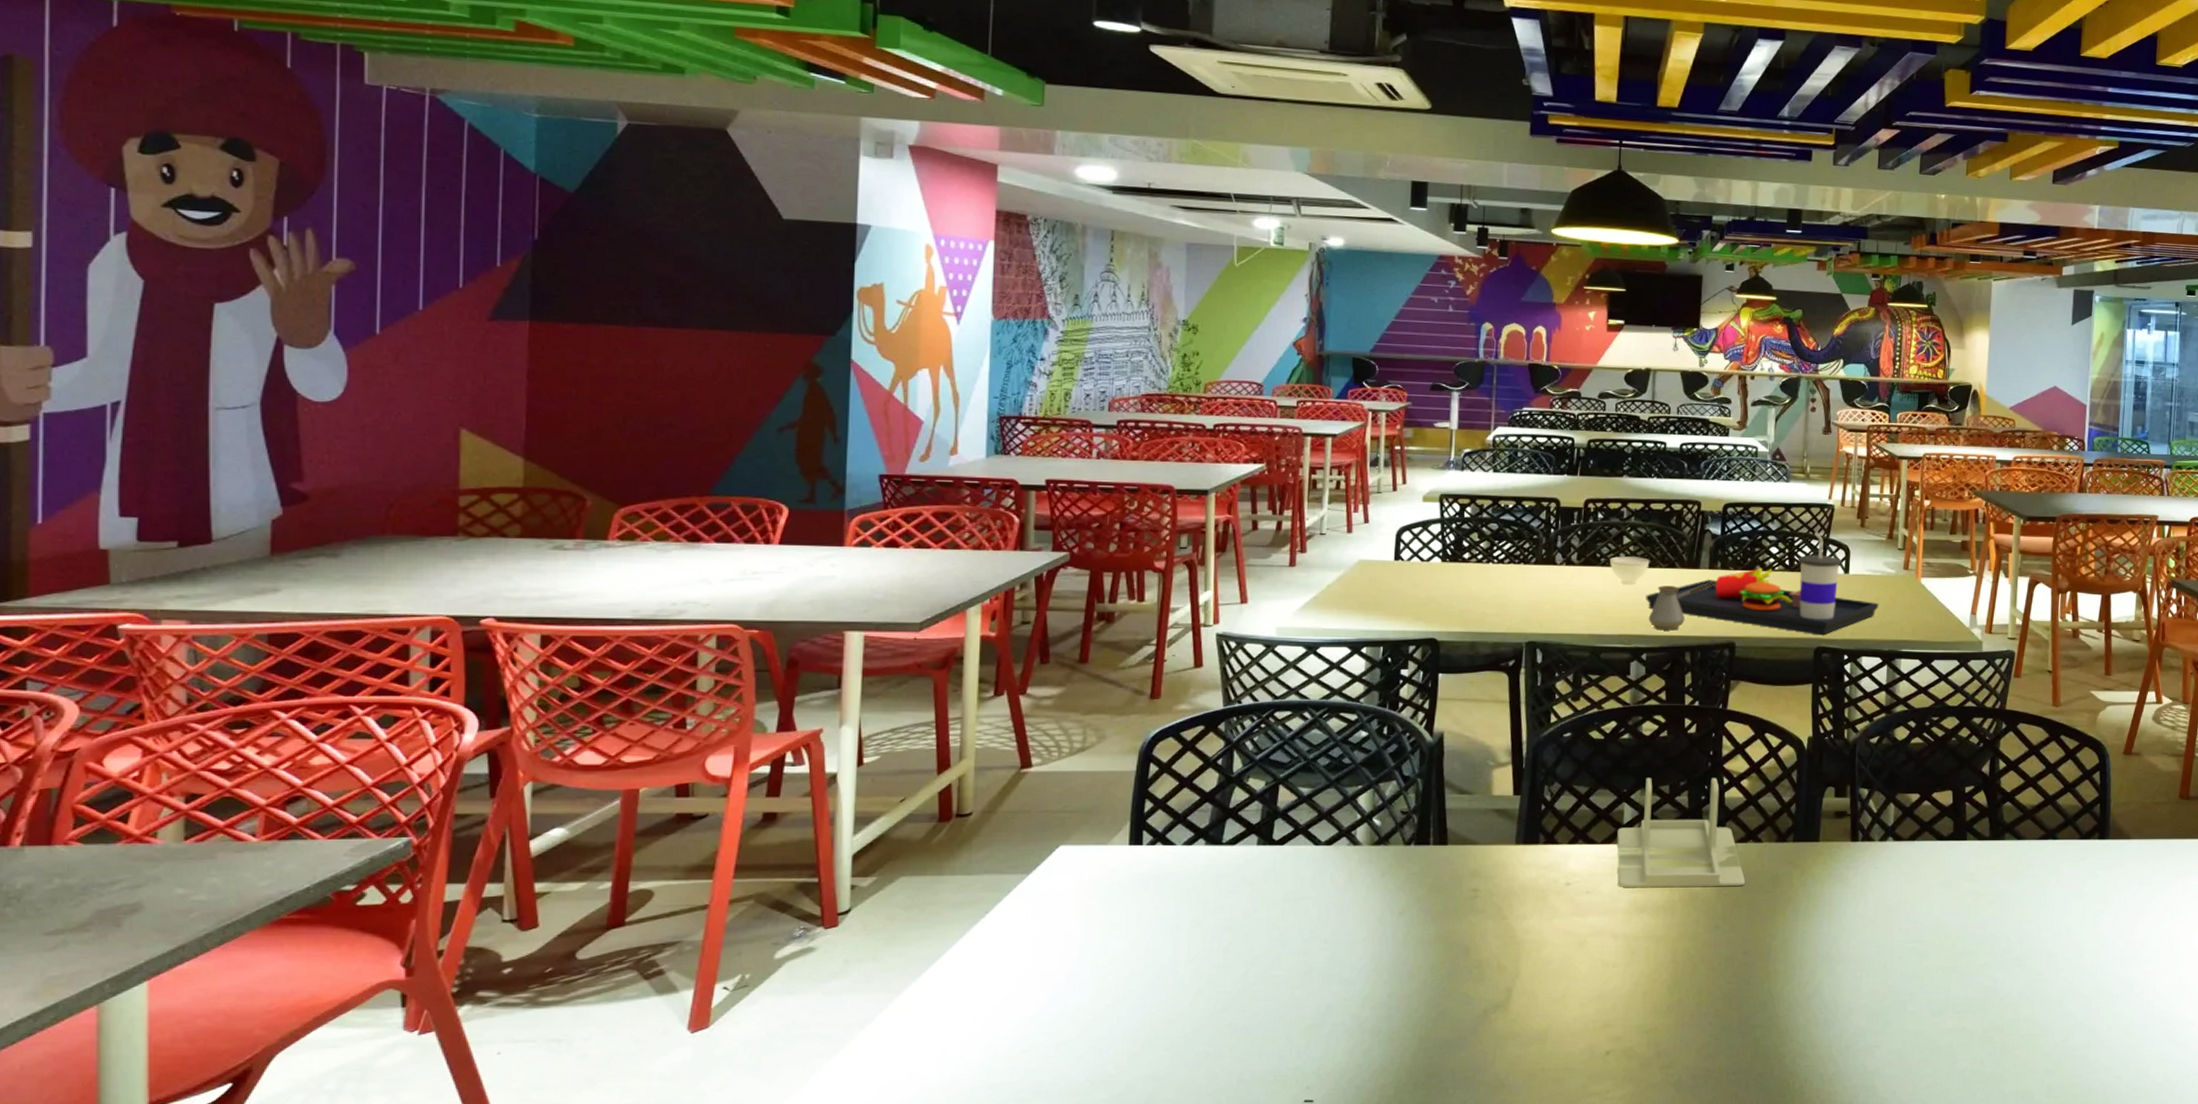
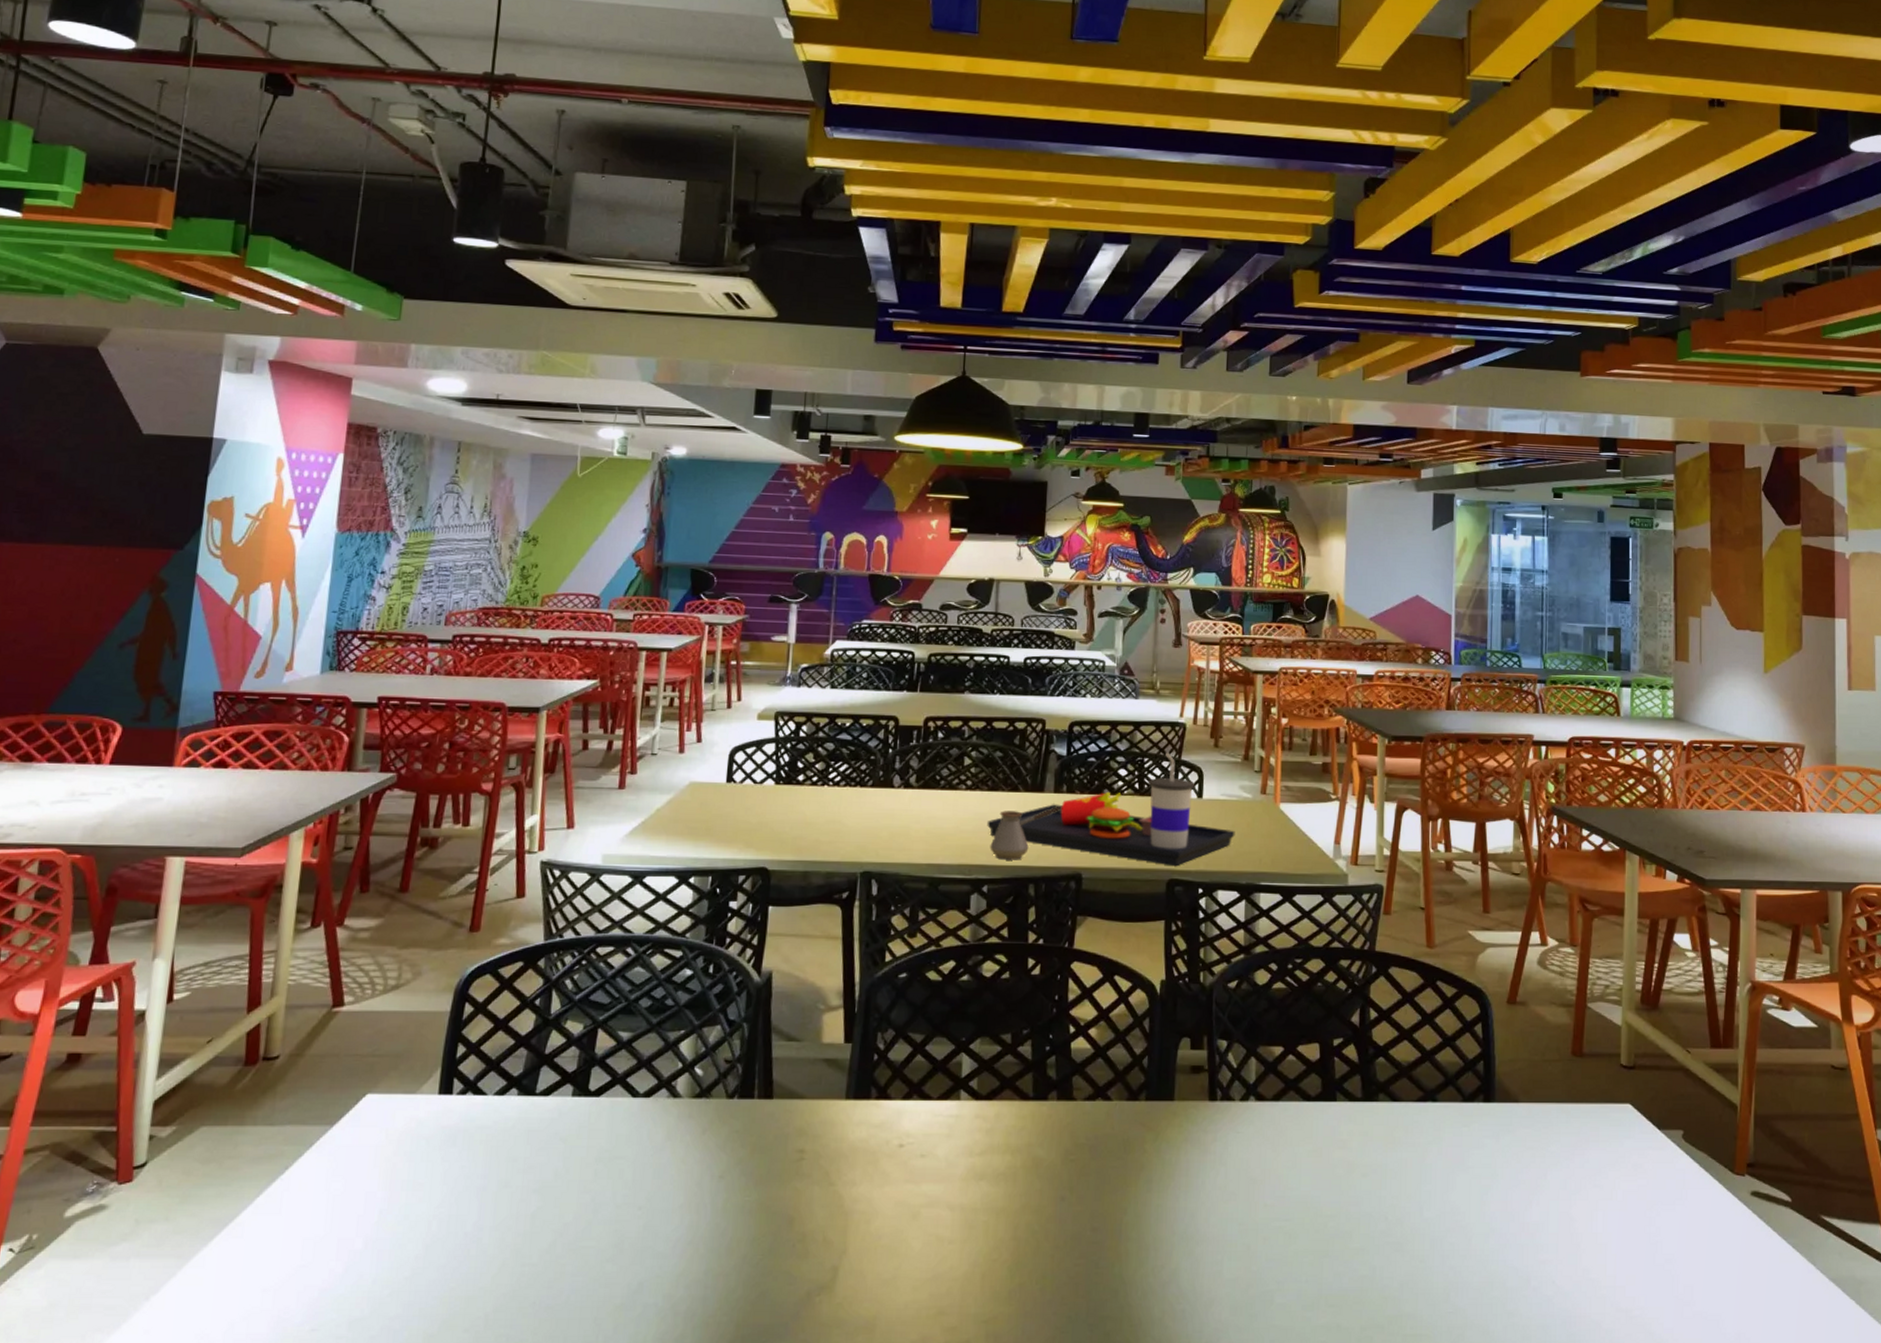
bowl: present [1609,556,1650,585] -> none [949,779,992,810]
napkin holder: present [1617,777,1746,887] -> none [954,1024,1094,1151]

